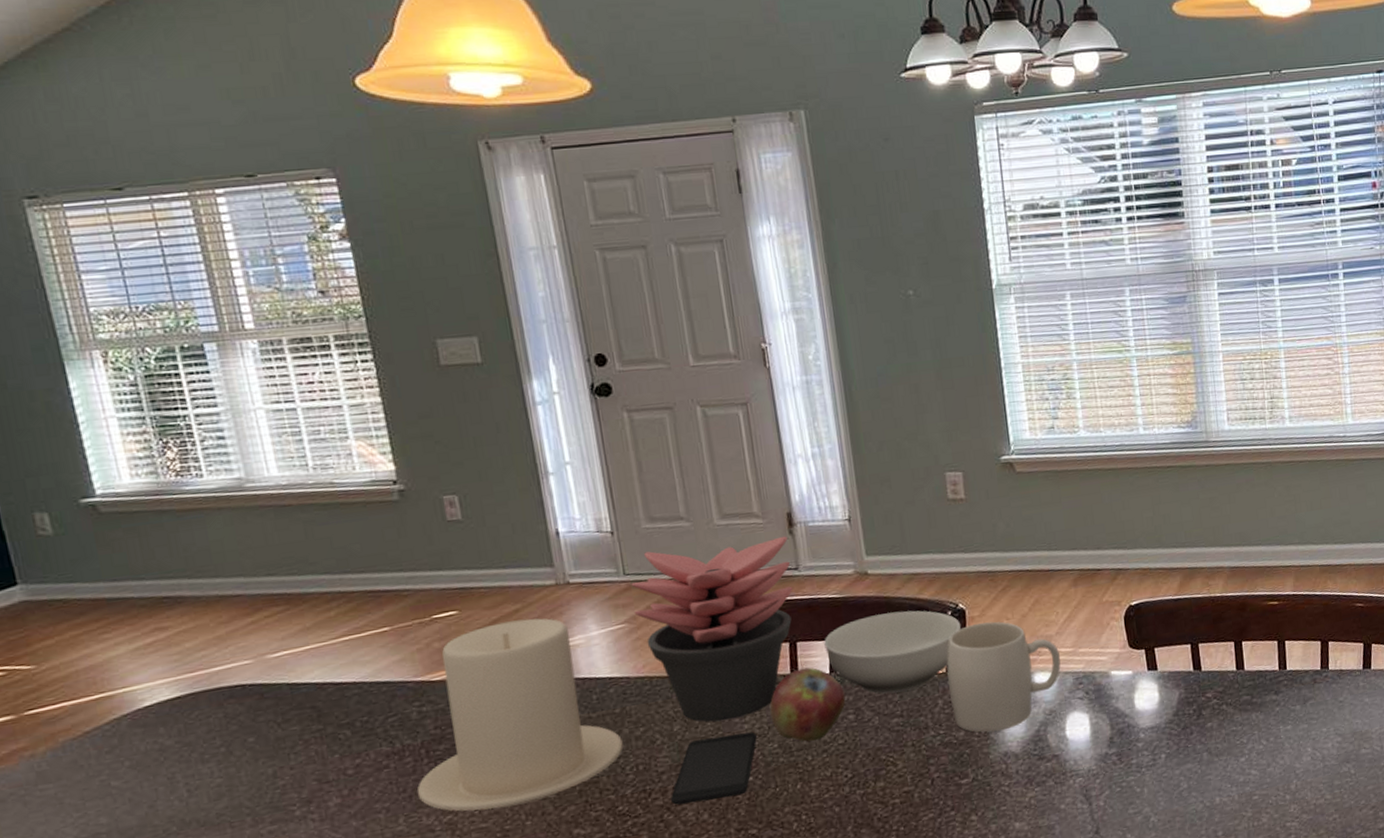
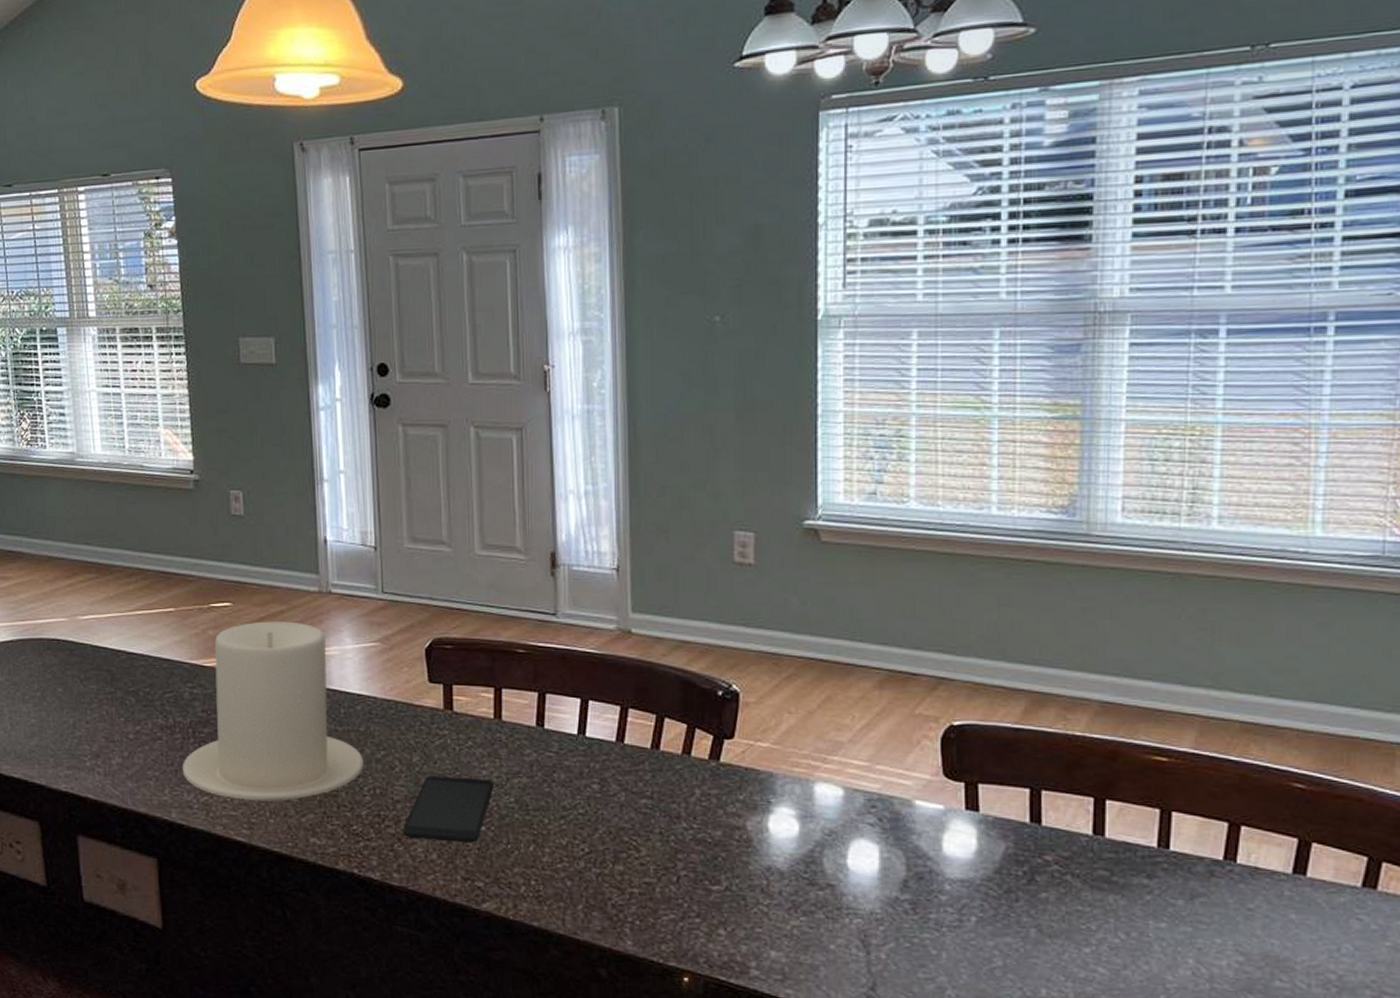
succulent plant: present [631,536,793,722] -> none [388,573,549,762]
fruit: present [770,667,846,742] -> none [510,723,591,803]
bowl: present [824,610,962,694] -> none [575,680,733,771]
mug: present [946,621,1061,733] -> none [708,711,852,841]

